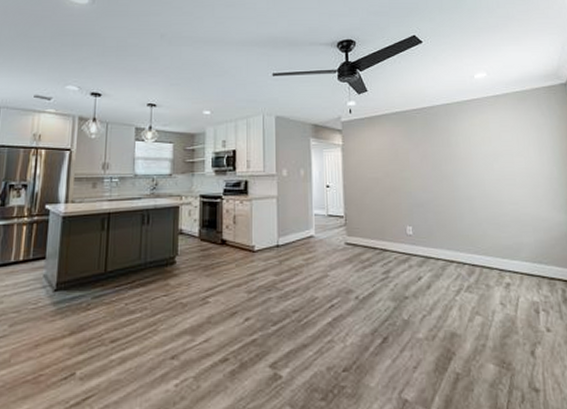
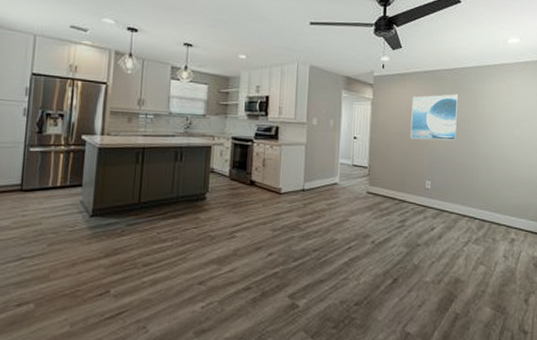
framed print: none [383,133,434,184] -> present [410,94,459,140]

